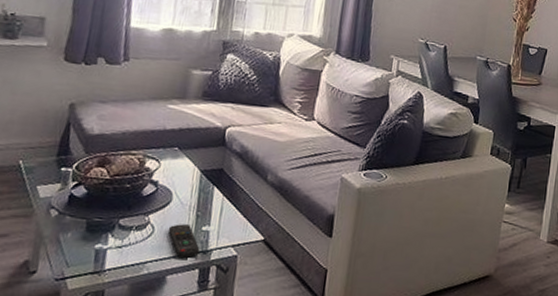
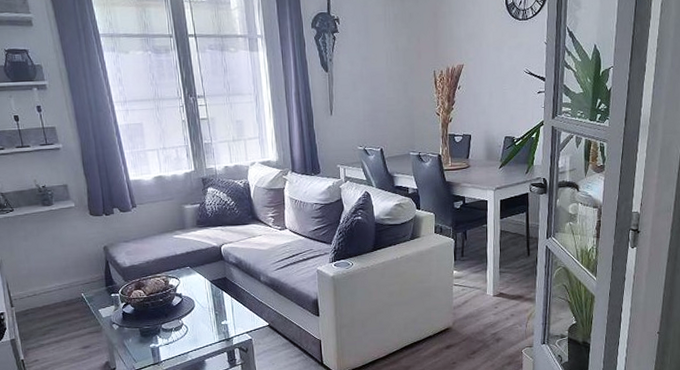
remote control: present [168,224,200,258] -> none [197,322,224,346]

